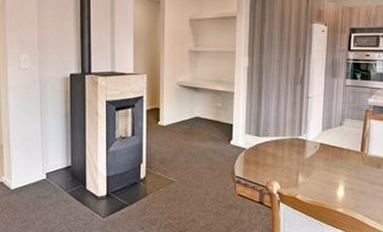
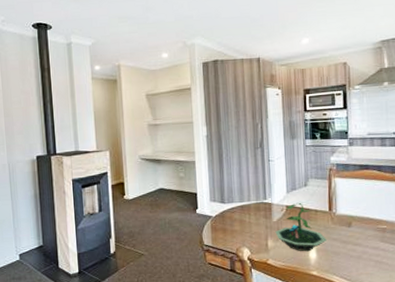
terrarium: none [307,141,355,190] -> present [275,202,327,252]

